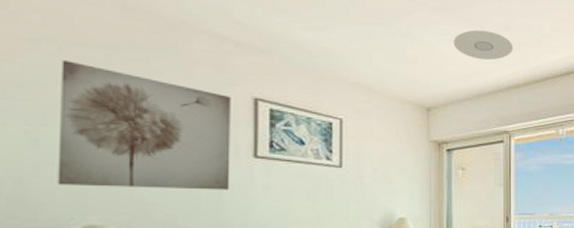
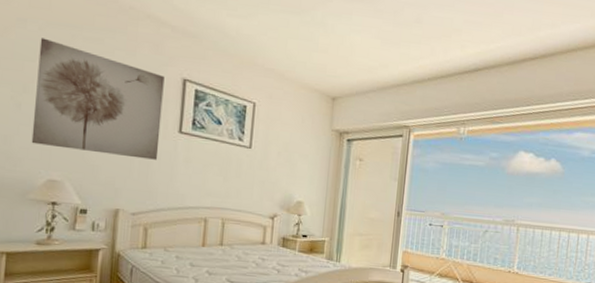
ceiling light: present [453,30,513,61] -> none [363,21,423,53]

